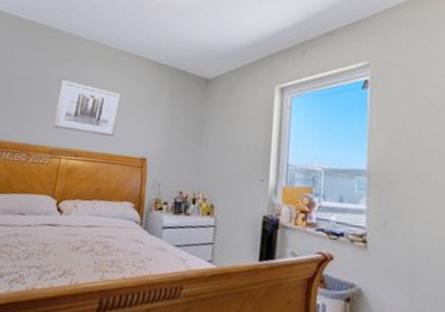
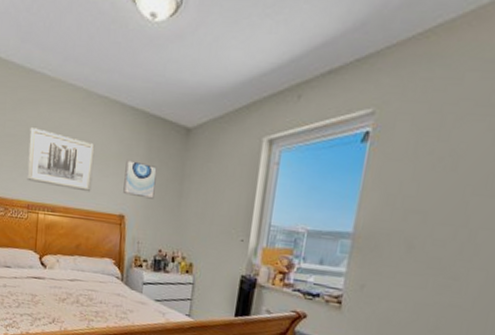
wall art: none [146,106,179,143] -> present [123,159,157,199]

